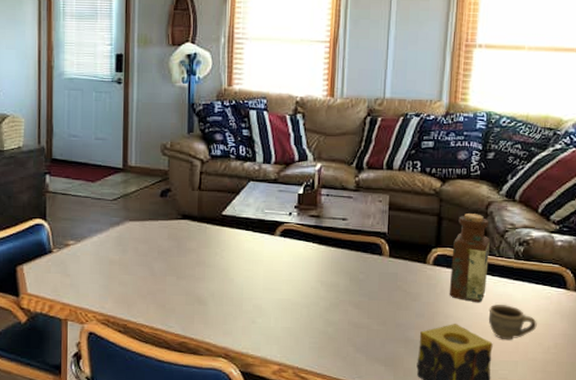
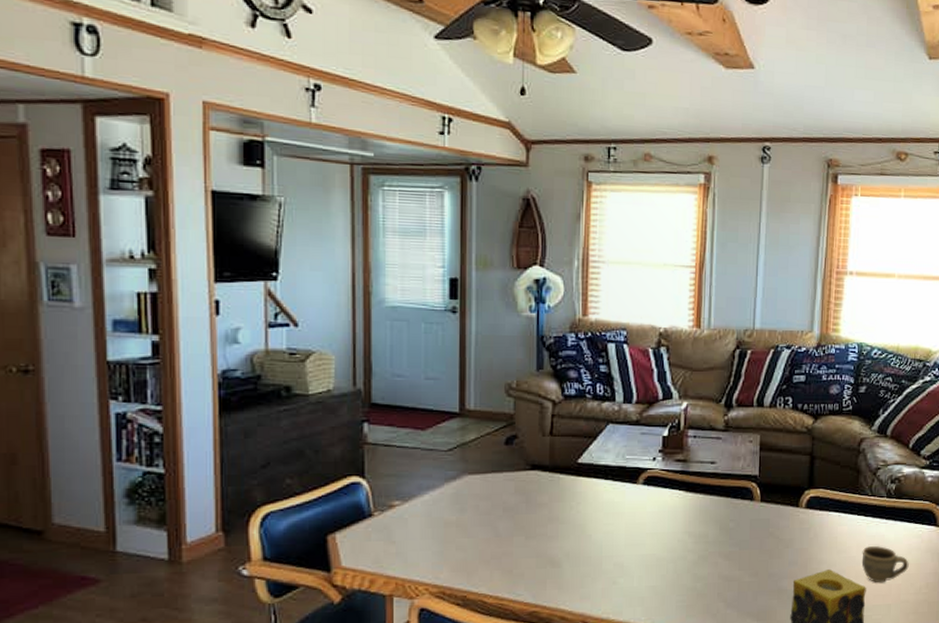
bottle: present [449,213,490,303] -> none [822,451,862,546]

